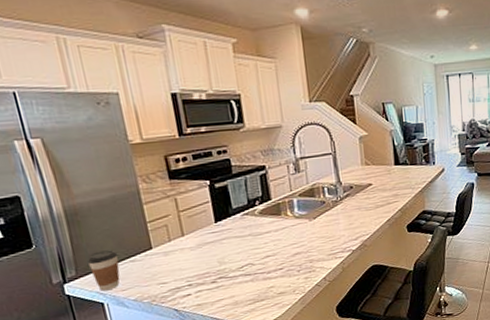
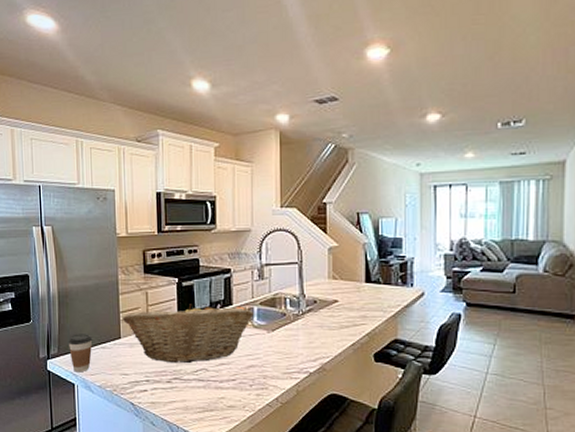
fruit basket: none [151,200,294,265] -> present [123,304,254,364]

